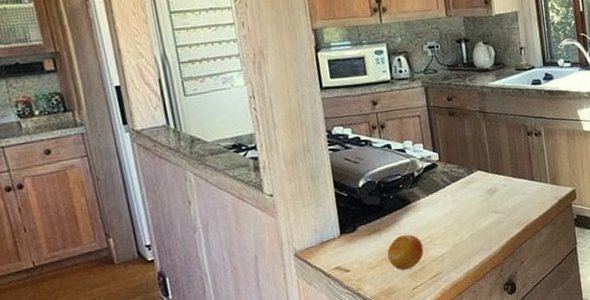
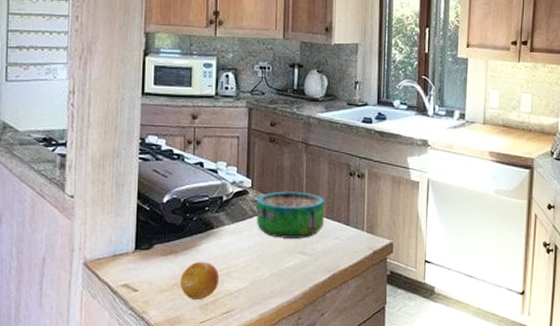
decorative bowl: none [445,157,511,202] -> present [256,191,324,238]

